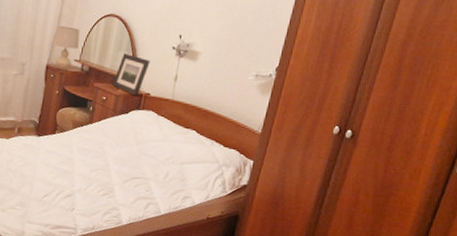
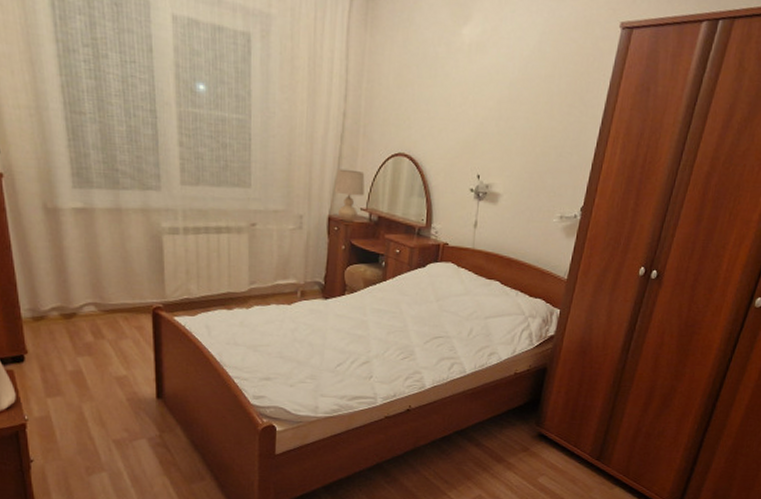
picture frame: present [112,53,150,96] -> none [406,199,447,247]

